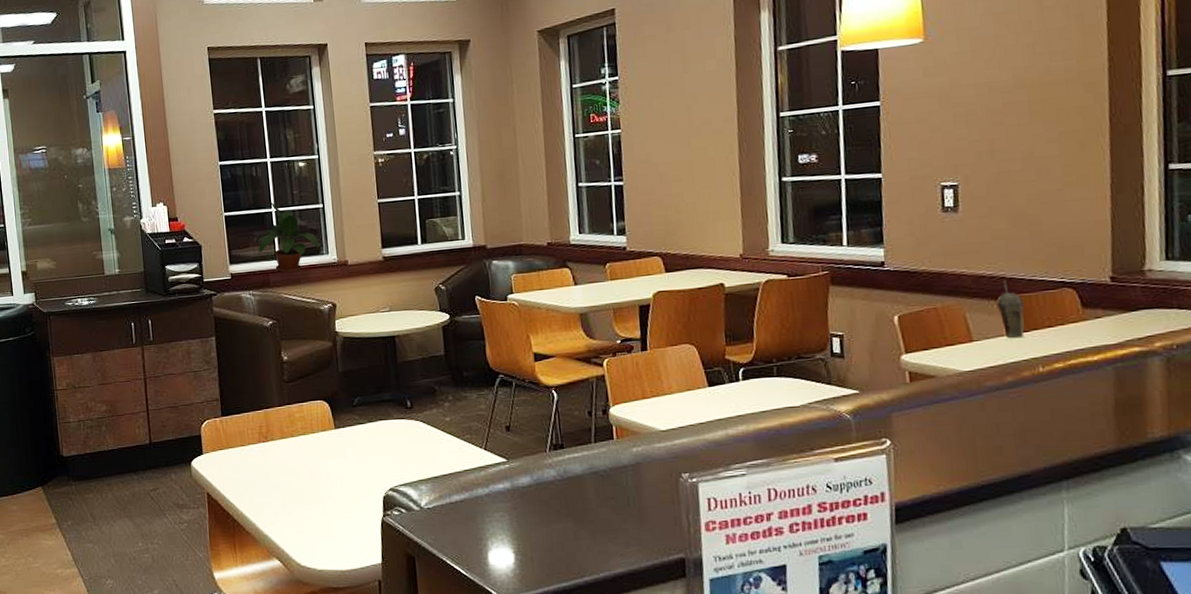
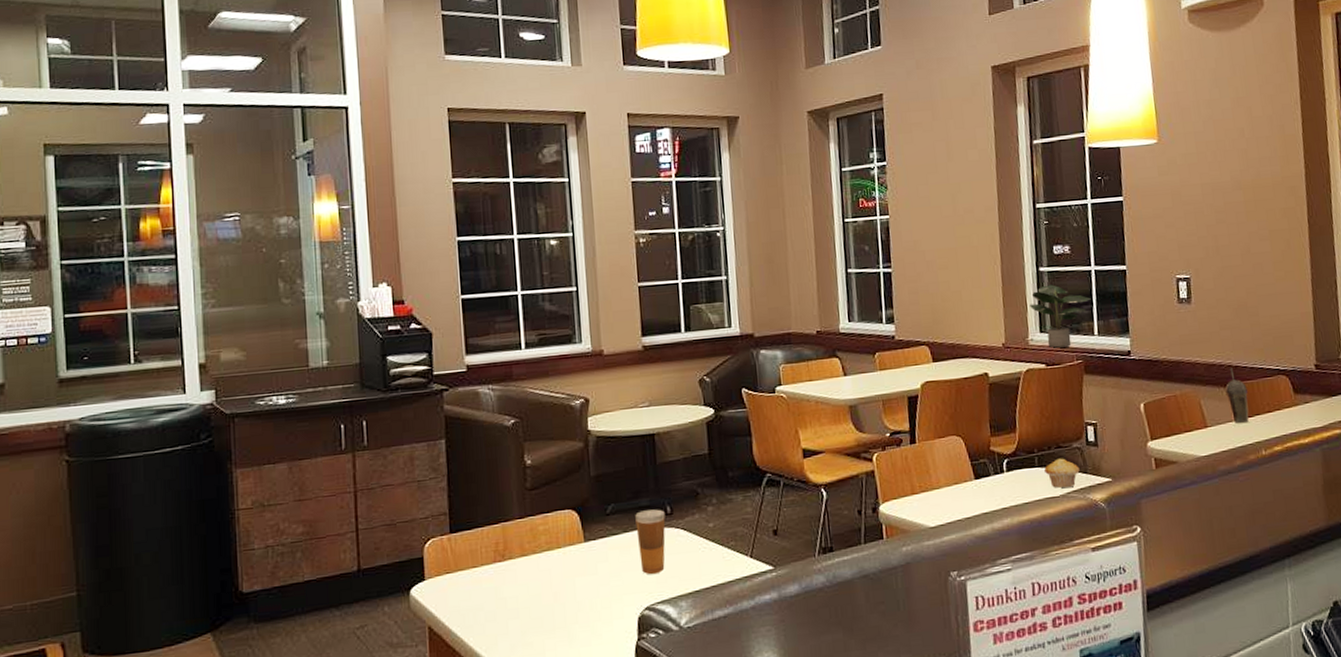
potted plant: present [255,201,320,272] -> none [497,283,572,364]
beverage cup: none [379,403,407,461] -> present [635,509,666,575]
potted plant: none [771,194,840,260] -> present [1030,284,1091,349]
muffin: none [784,368,823,399] -> present [1044,458,1080,488]

